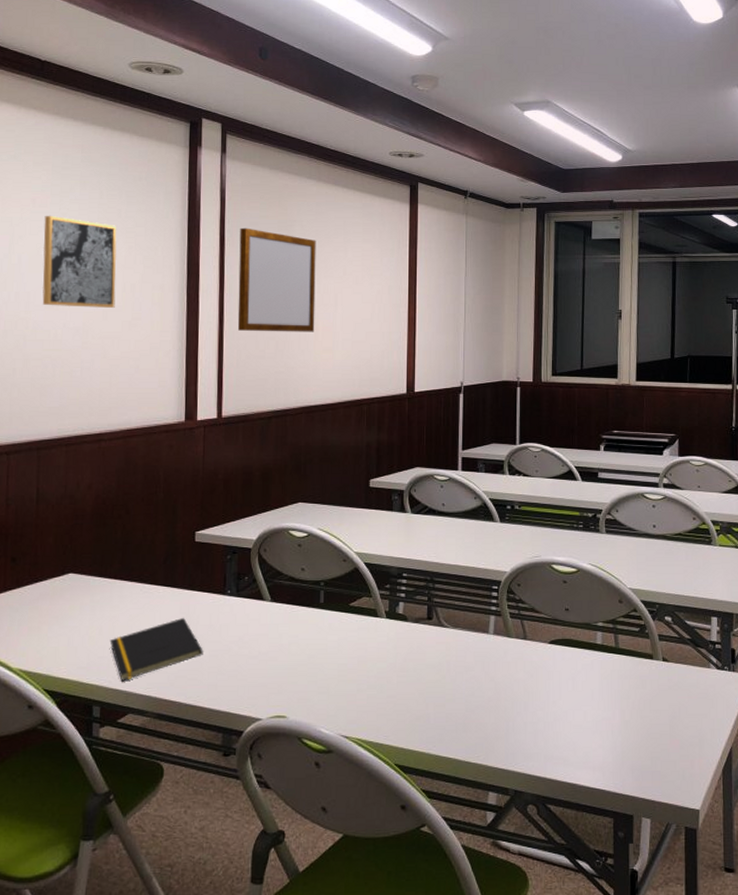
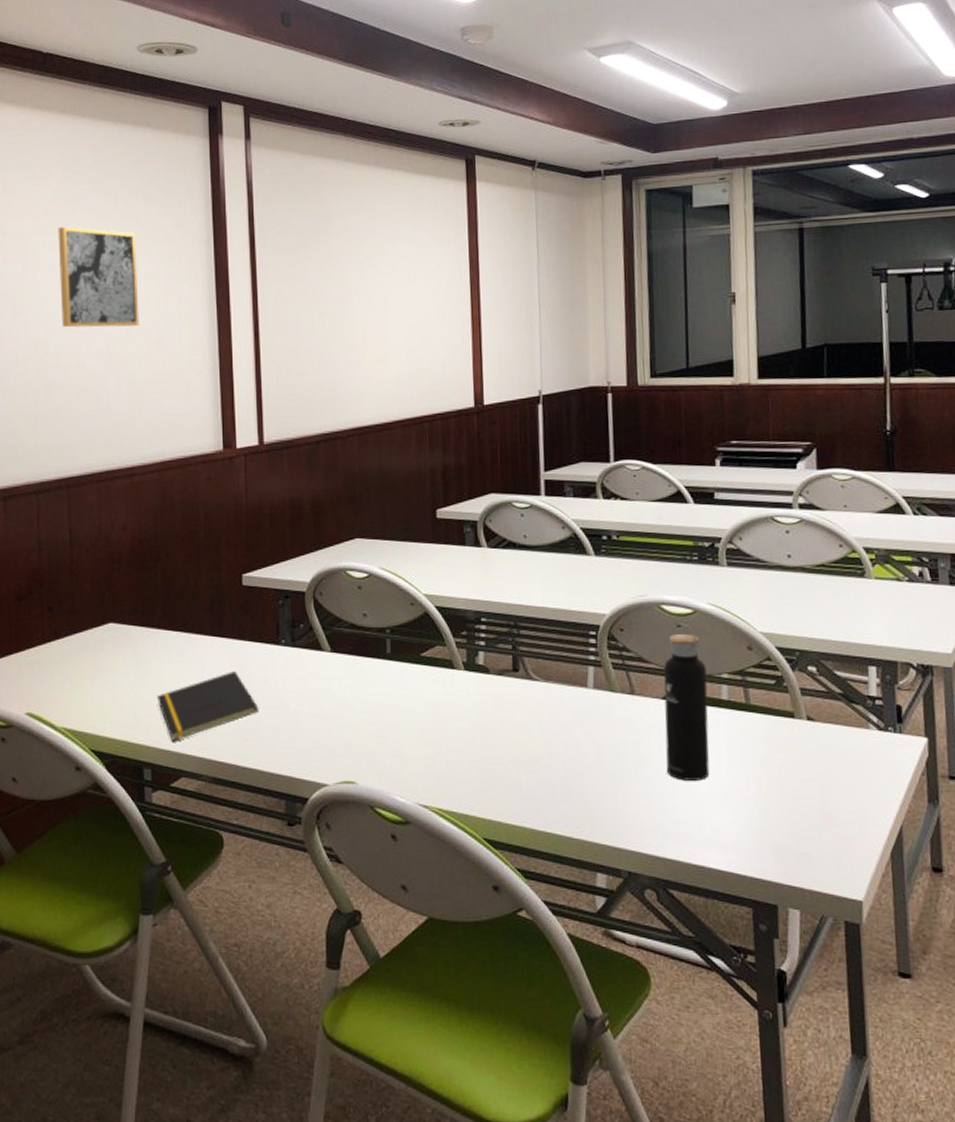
writing board: present [237,227,316,332] -> none [271,224,363,344]
water bottle: none [550,579,586,712] -> present [663,622,710,781]

